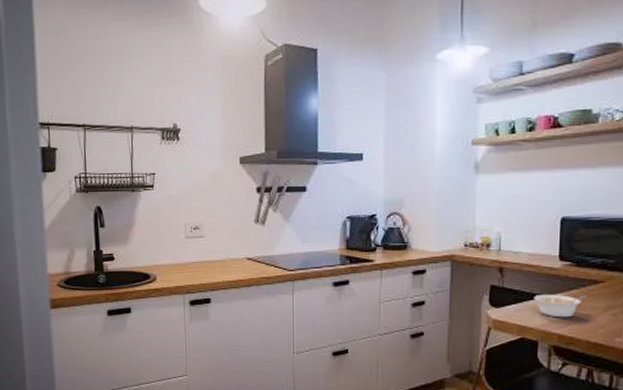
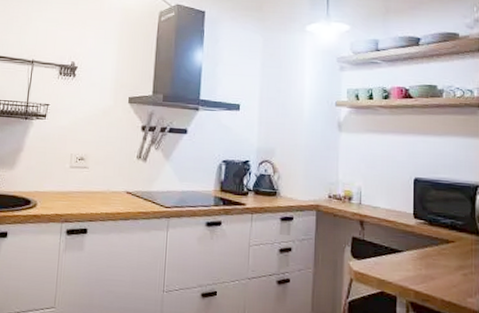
legume: present [534,295,587,318] -> none [392,250,439,275]

